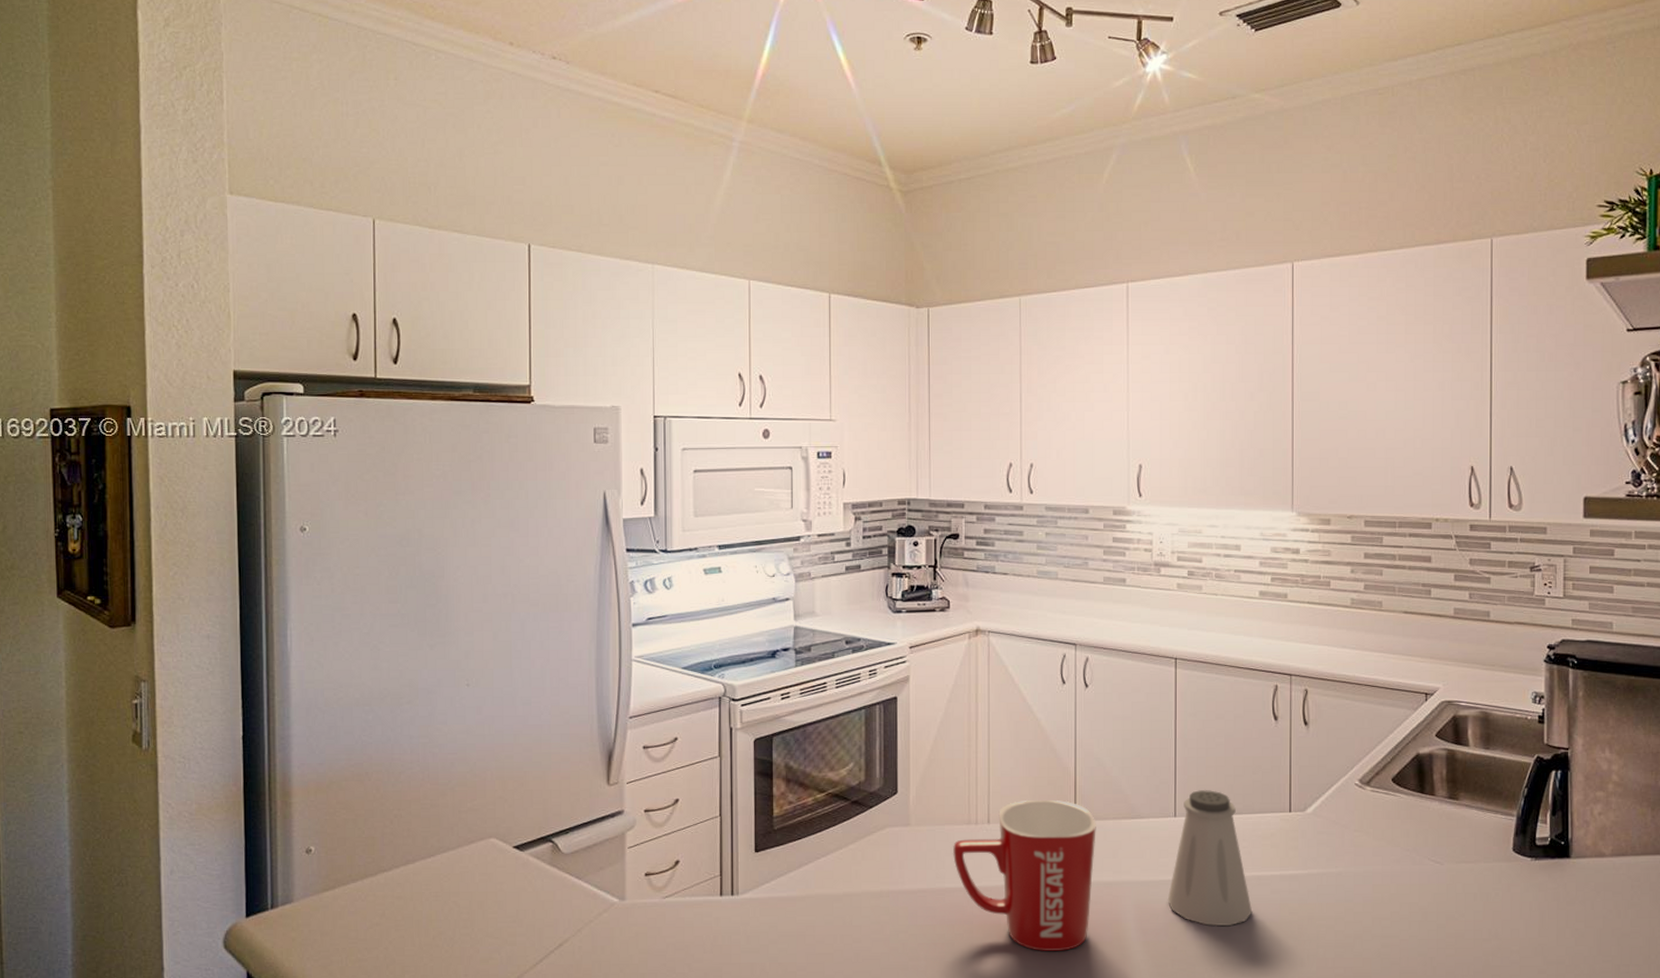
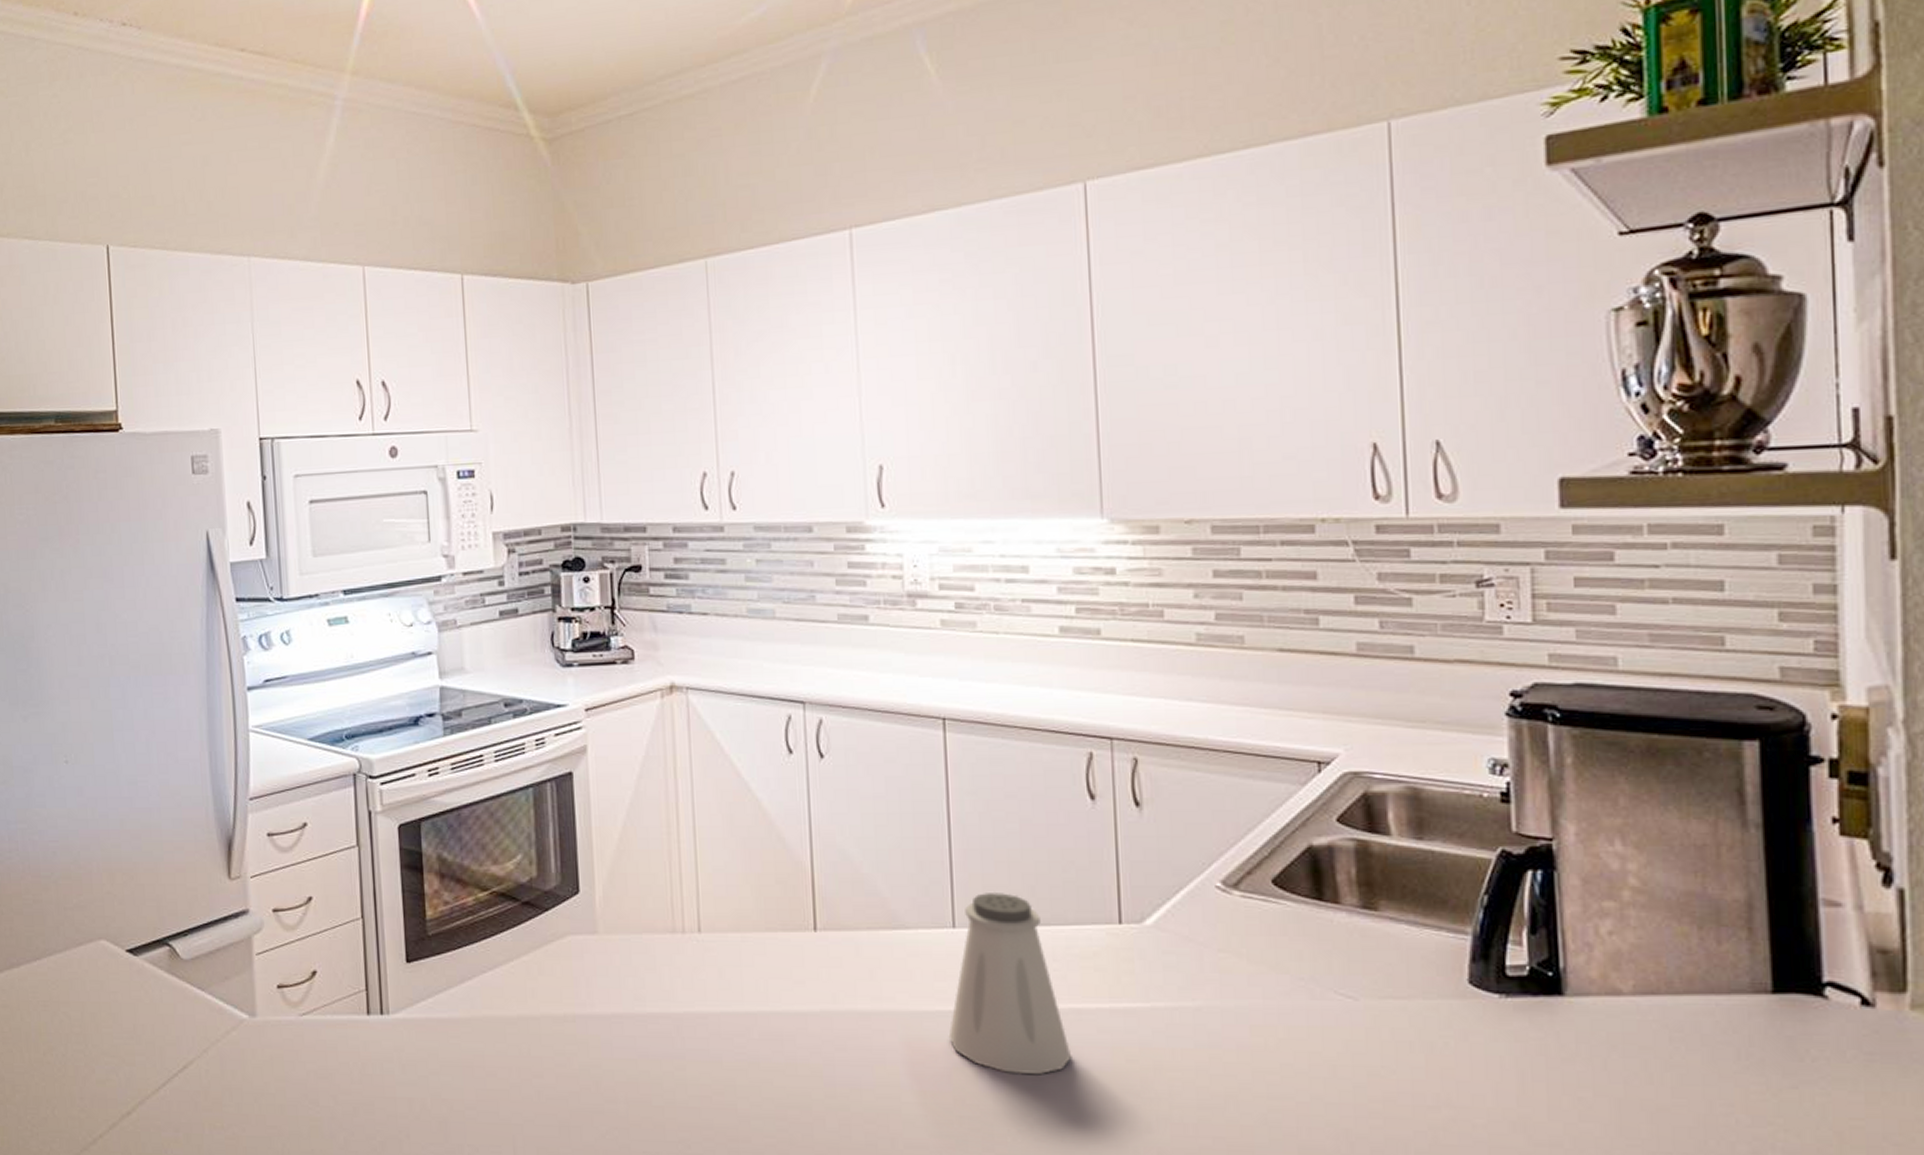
mug: present [953,800,1096,951] -> none [654,904,845,1099]

